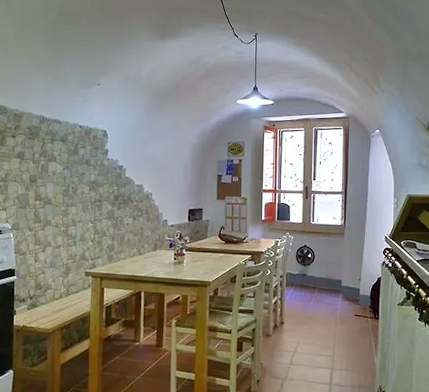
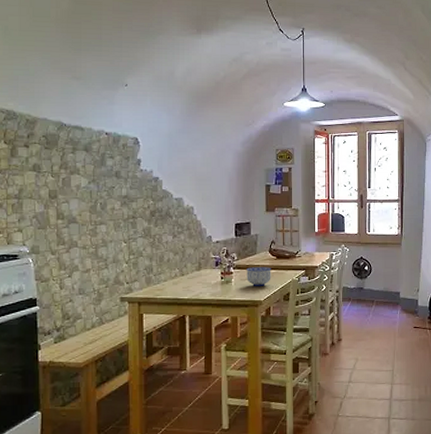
bowl: none [197,250,220,269] -> present [246,267,271,287]

